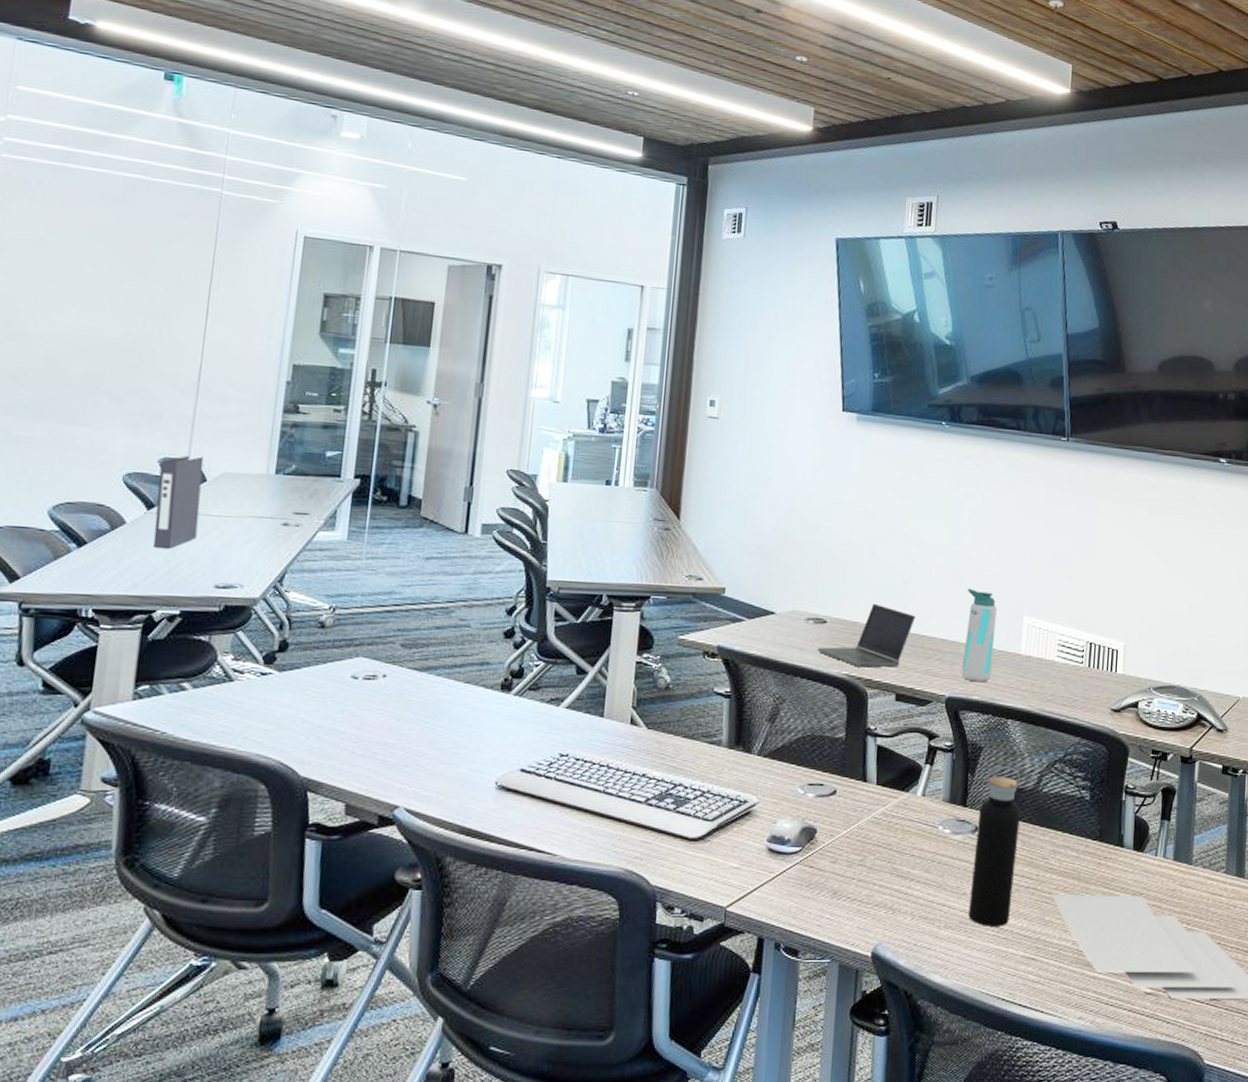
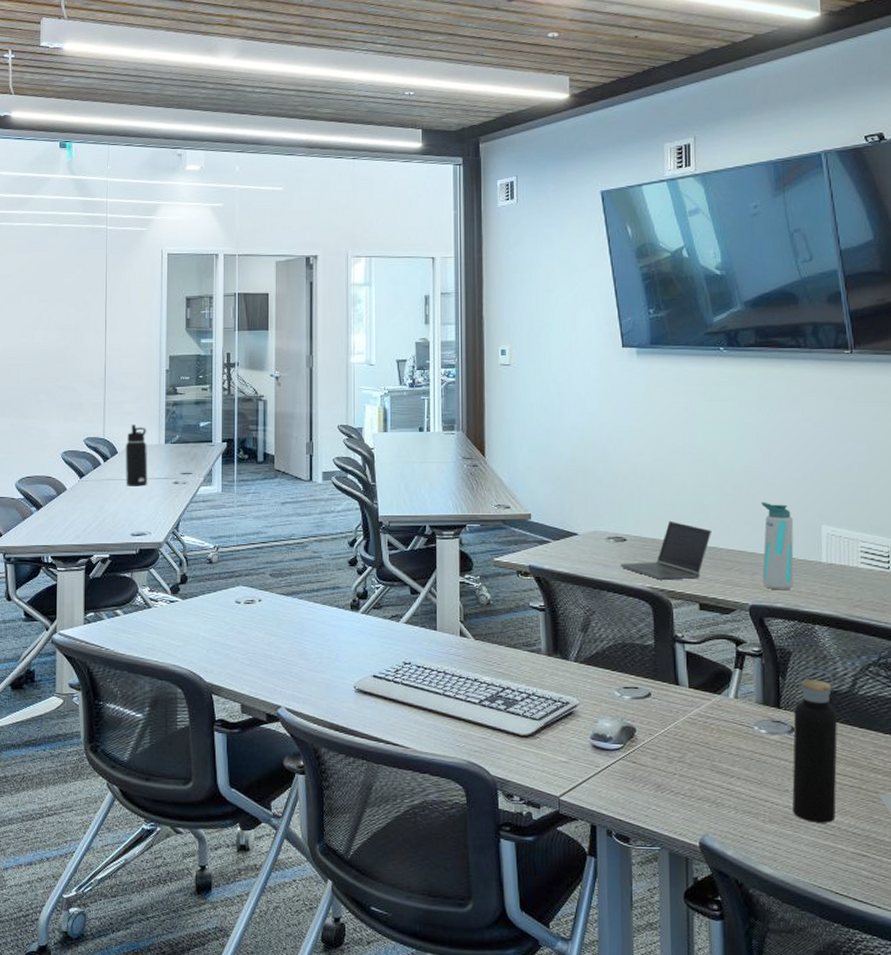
binder: present [153,455,204,548] -> none [85,434,115,507]
water bottle: none [214,446,251,526] -> present [125,425,148,486]

